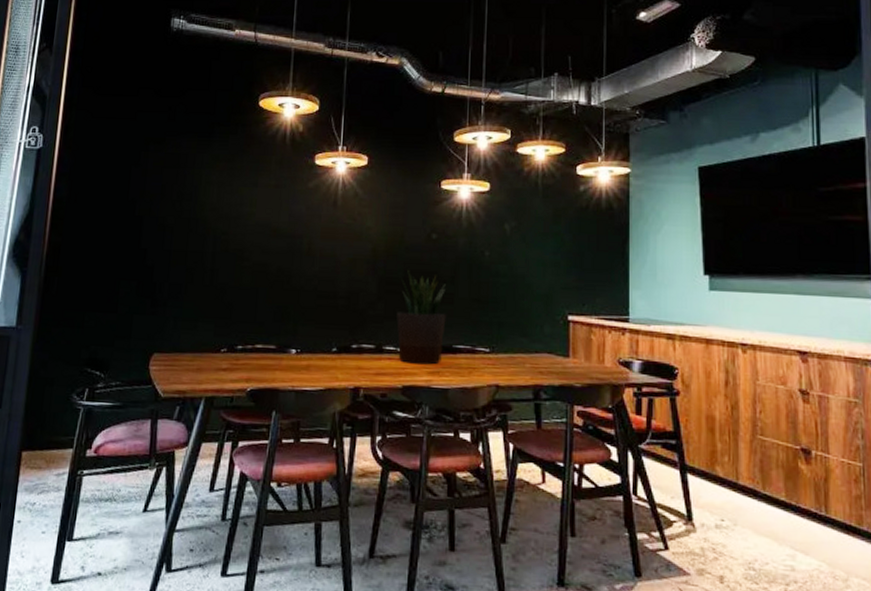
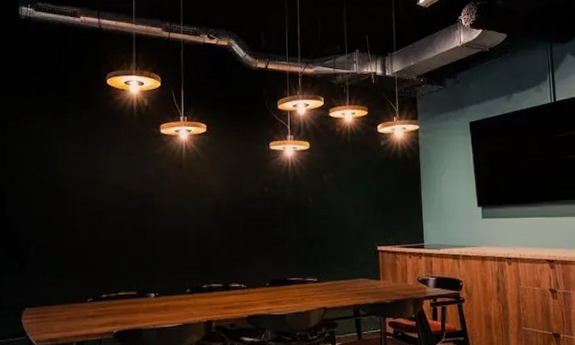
planter: present [396,269,446,365] -> none [239,218,280,297]

